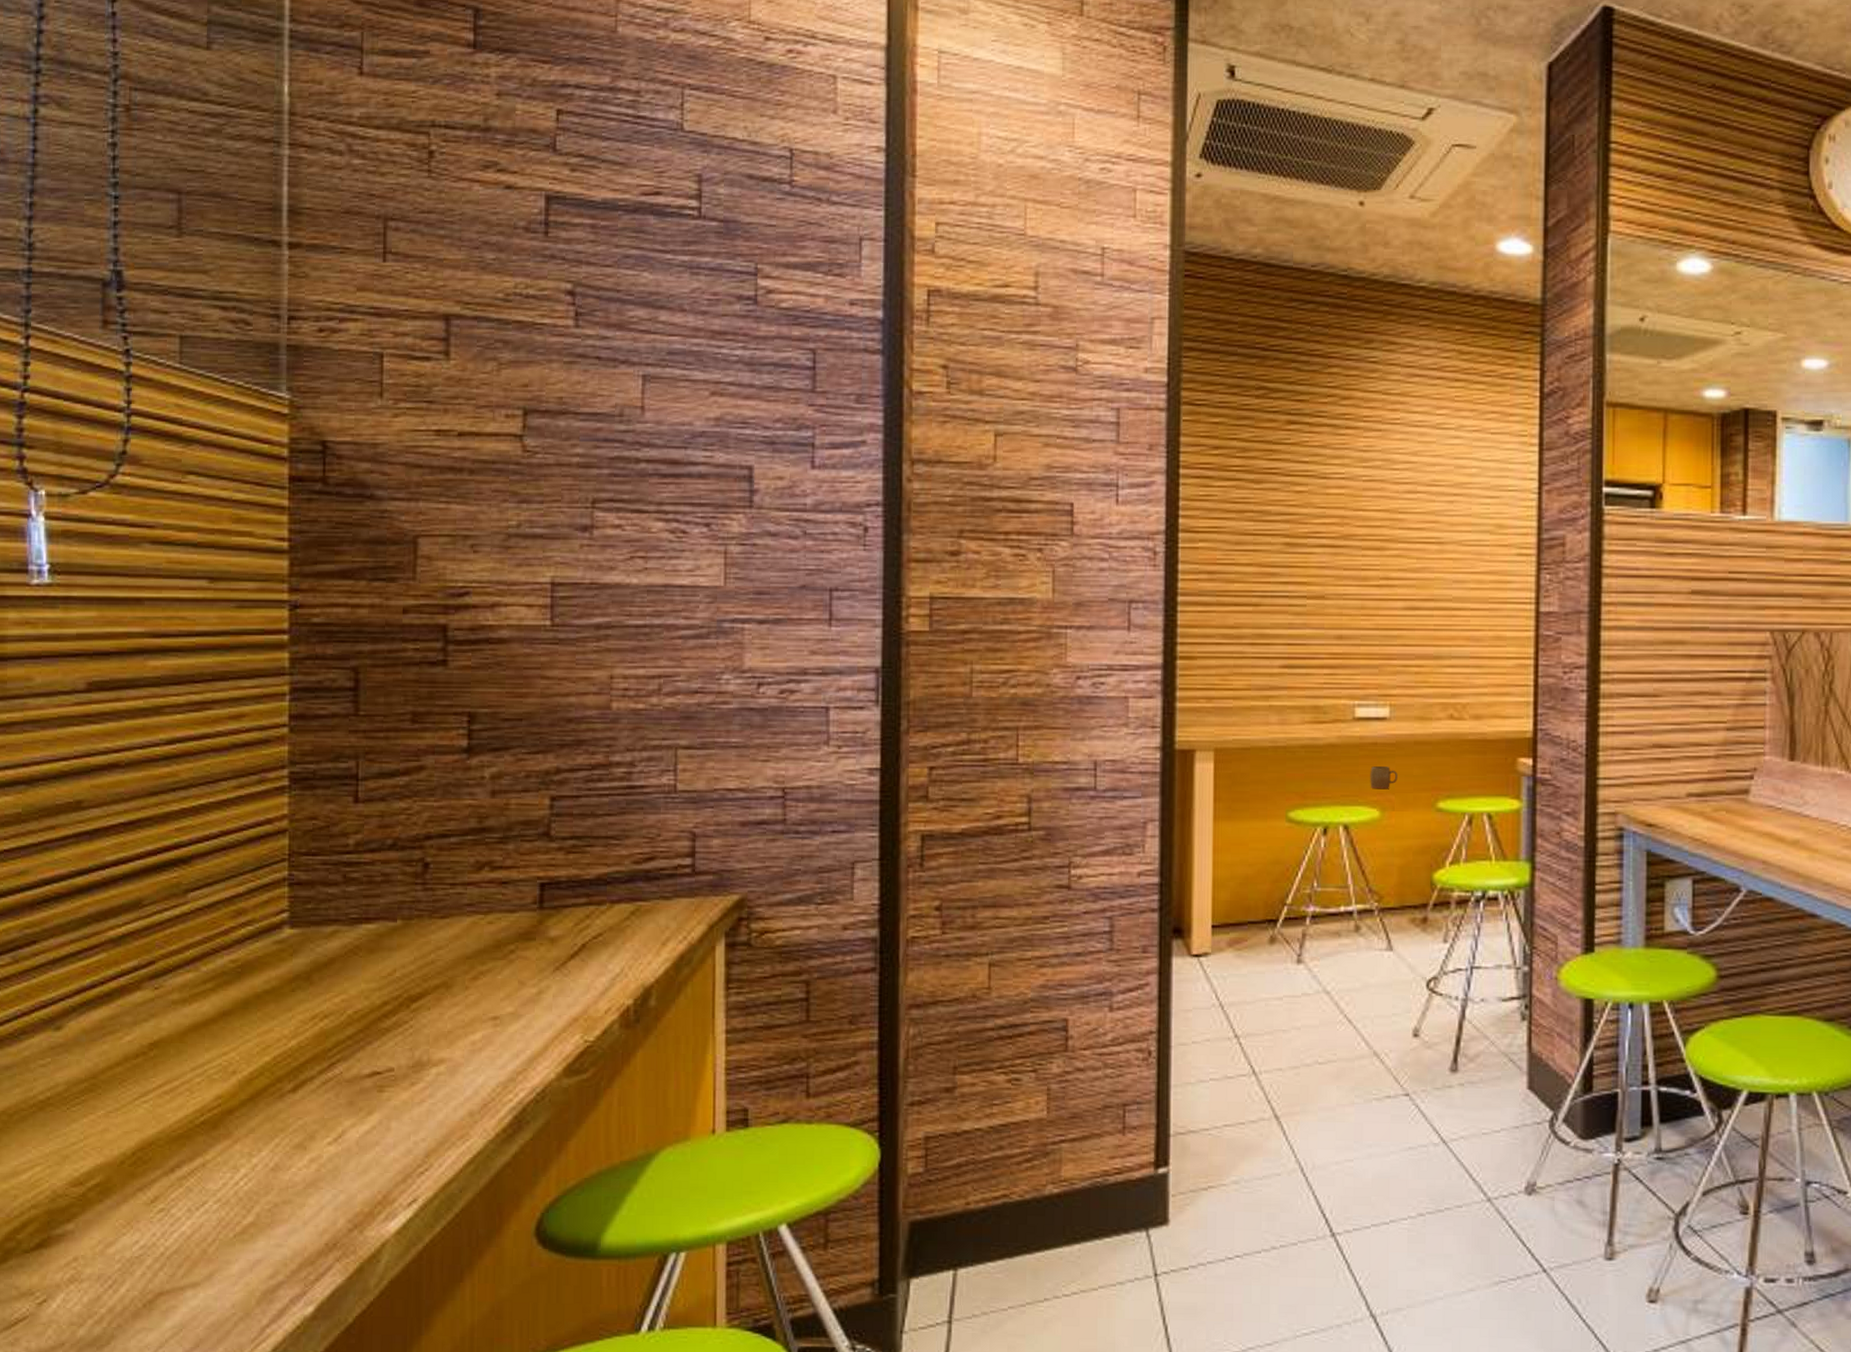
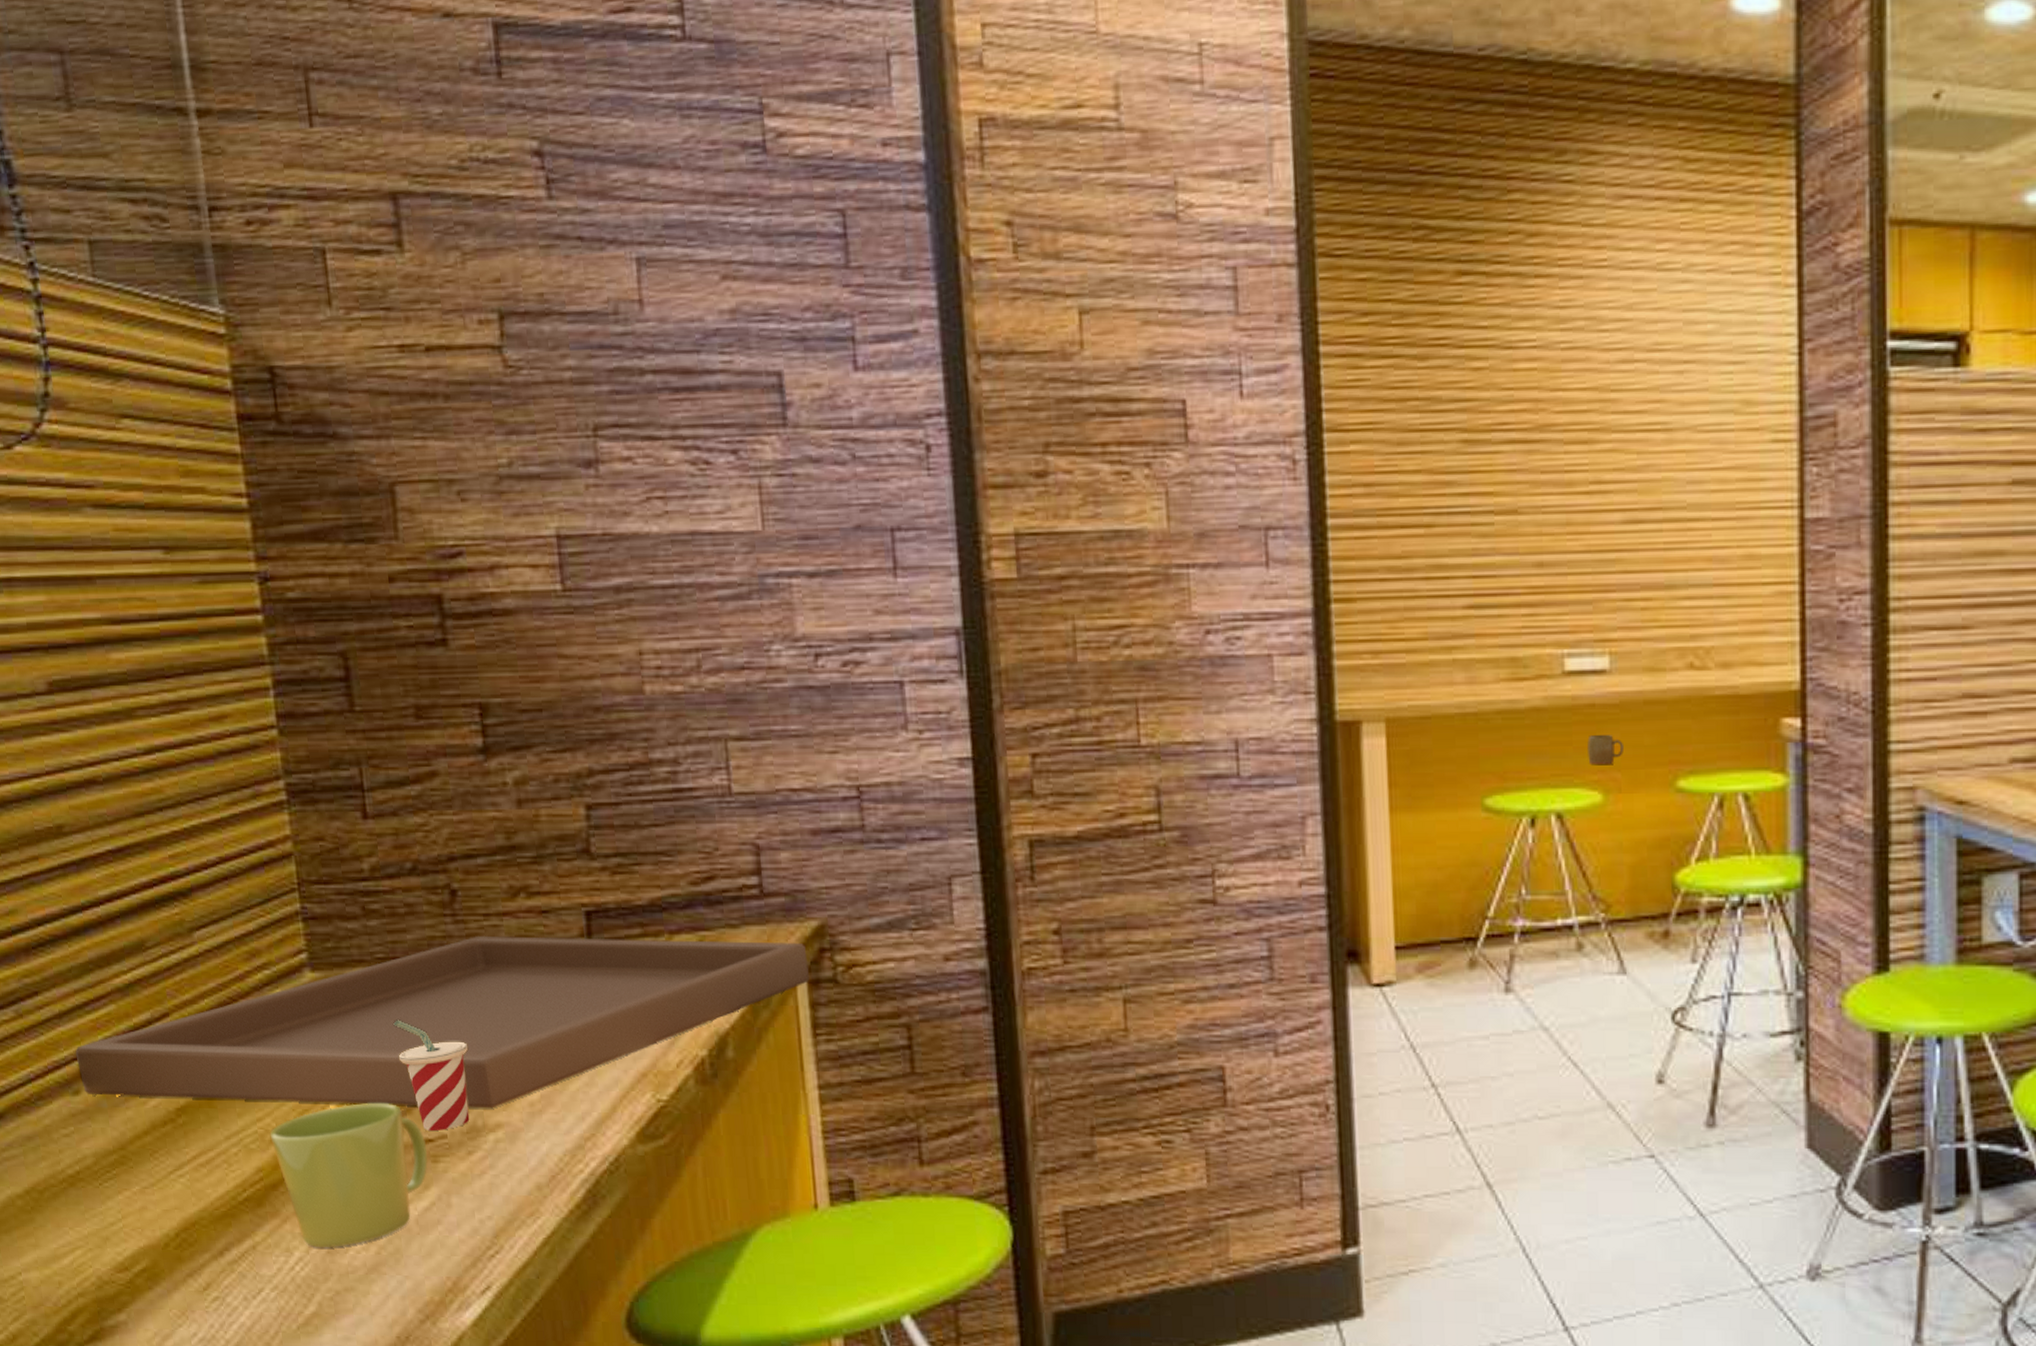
tray: none [63,902,727,1046] -> present [75,936,809,1109]
mug: none [232,1041,374,1166] -> present [270,1103,428,1248]
beverage cup: none [358,970,423,1065] -> present [393,1020,470,1130]

